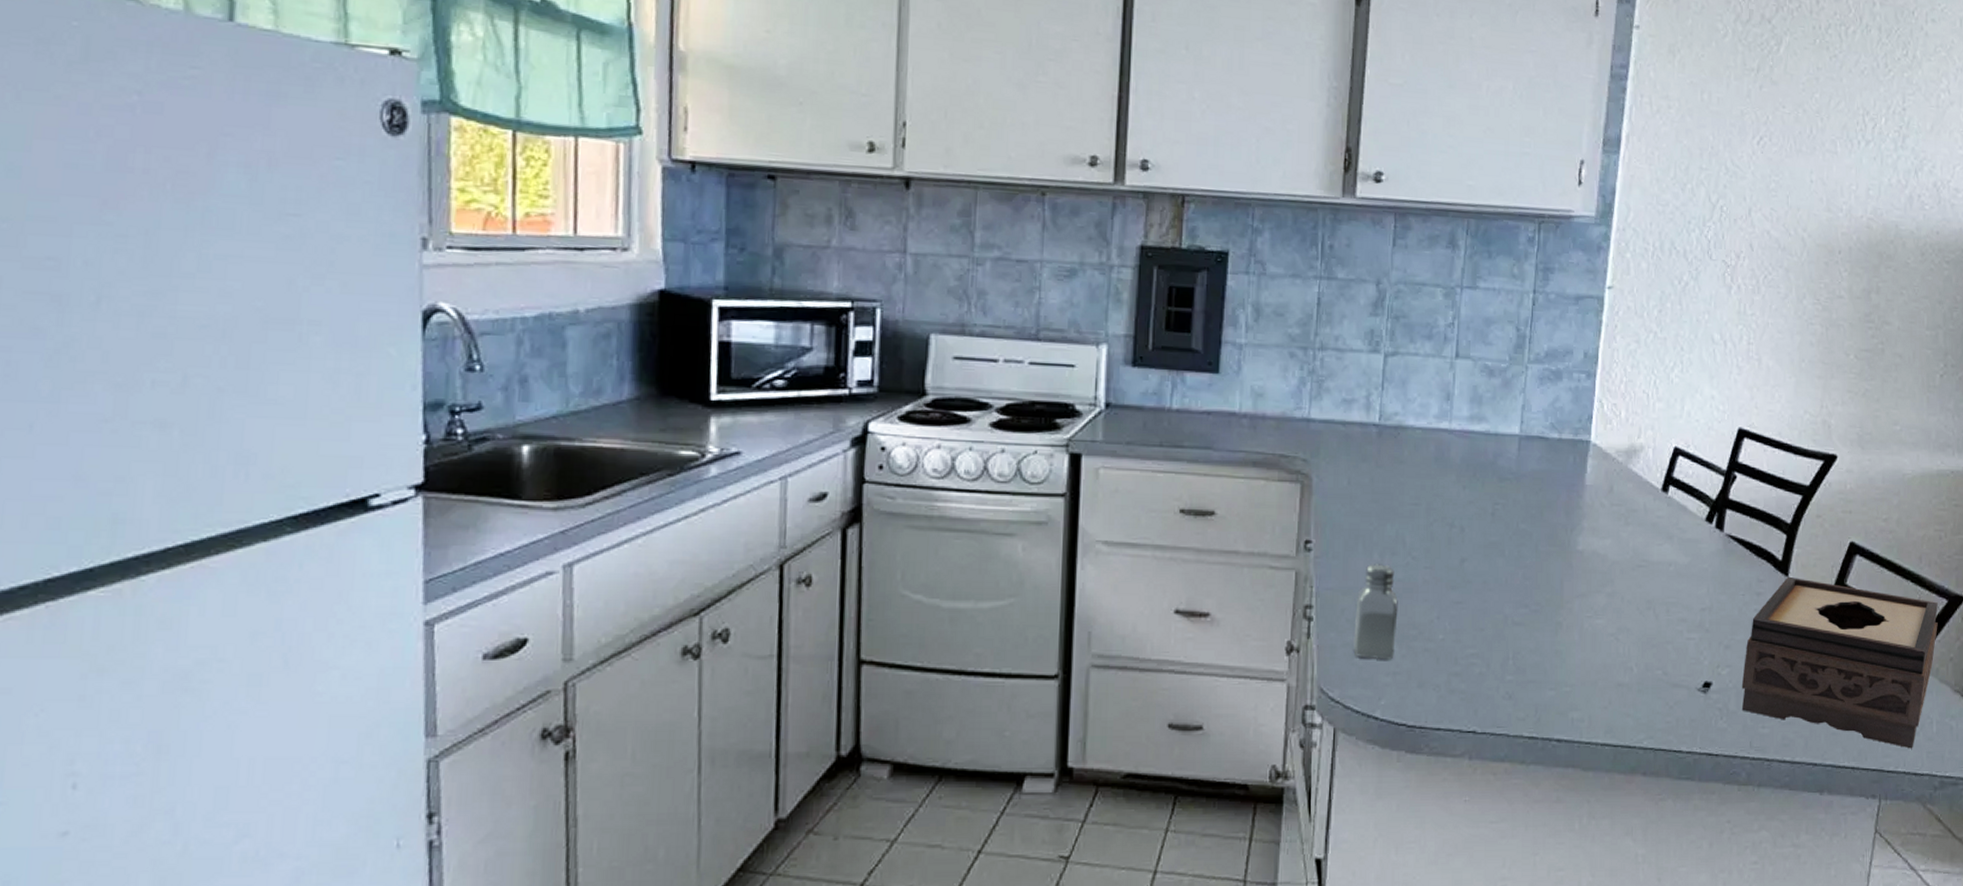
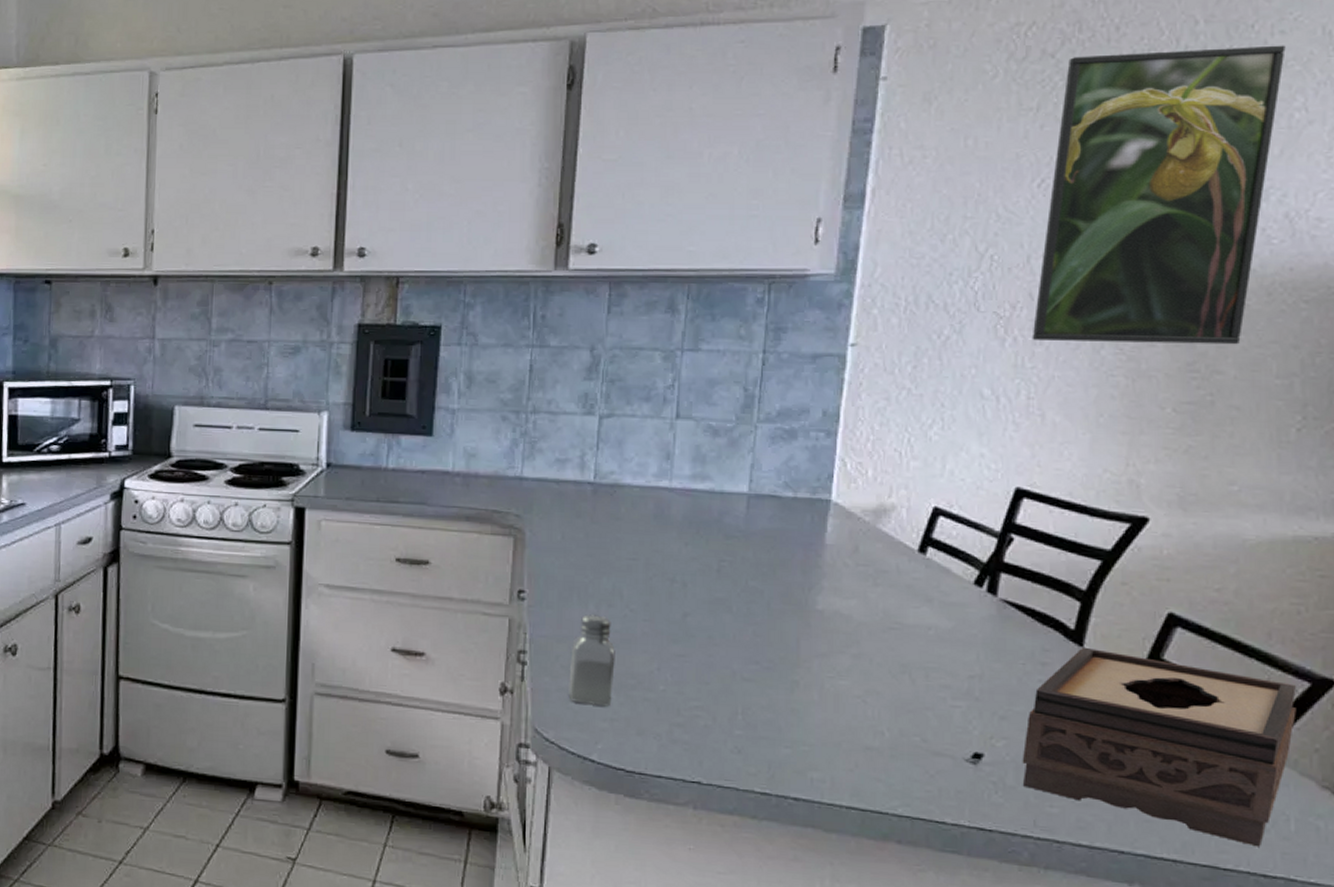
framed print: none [1752,24,1935,299] -> present [1032,45,1286,345]

